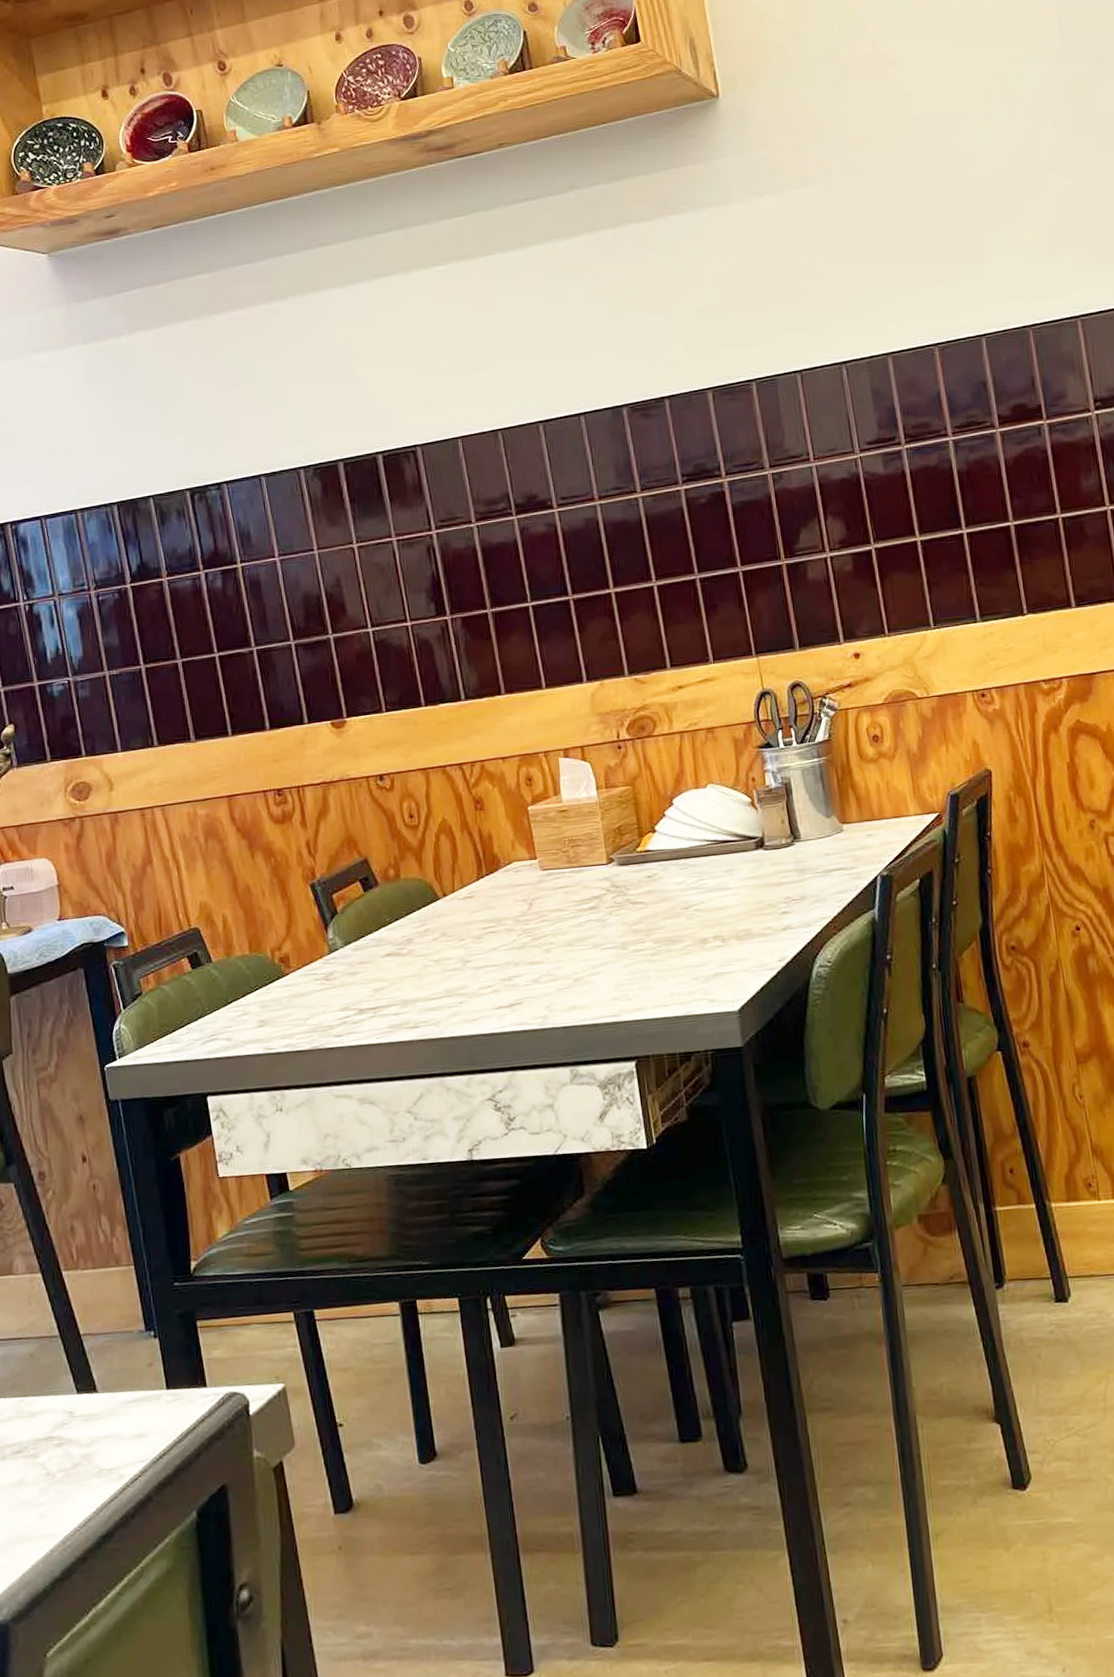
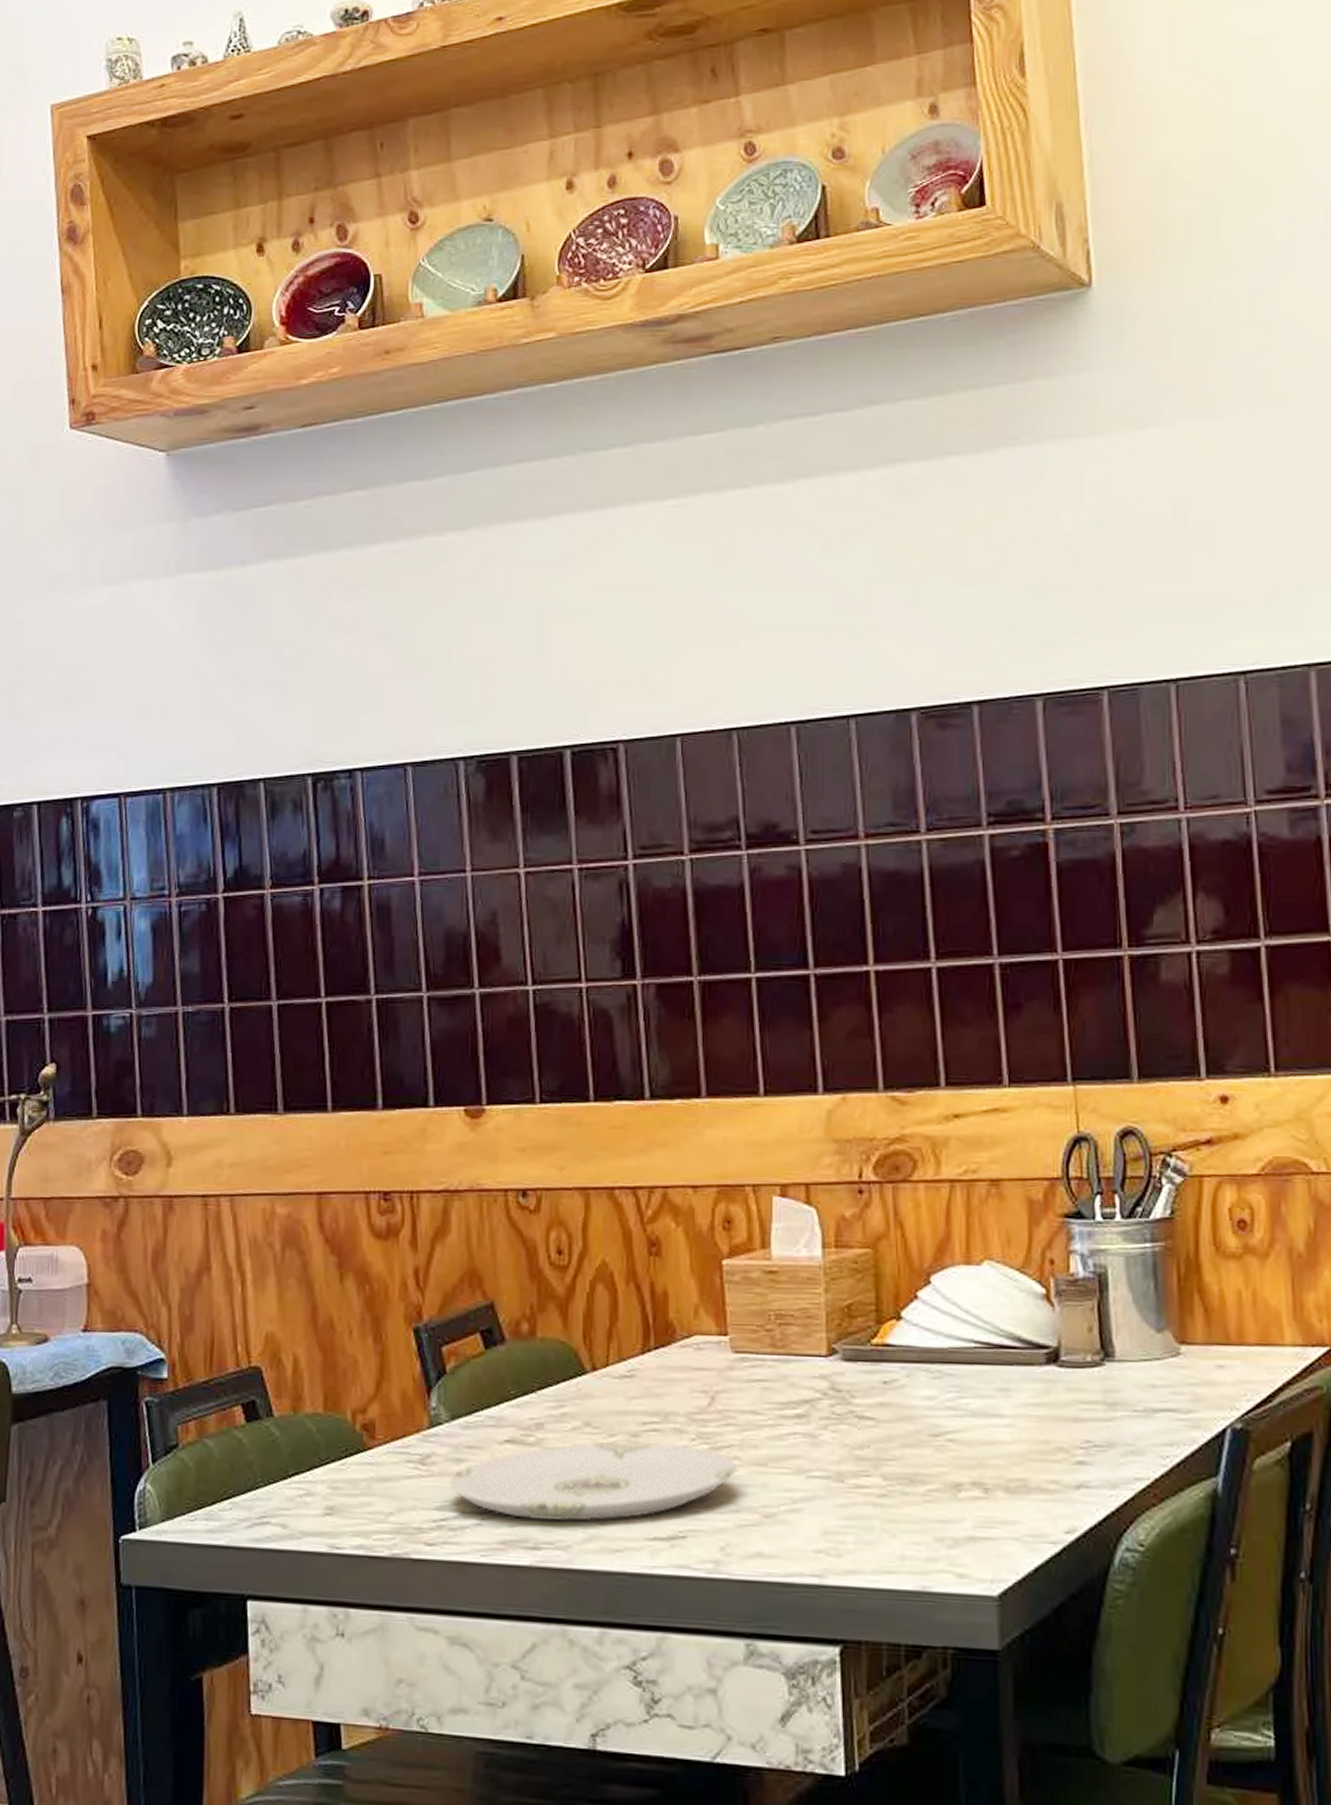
plate: none [348,939,552,1008] -> present [449,1441,736,1522]

